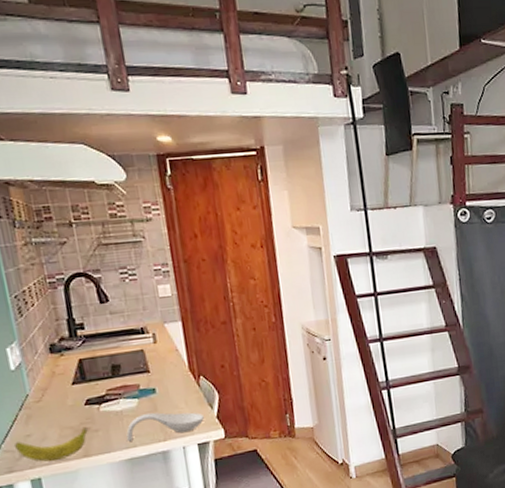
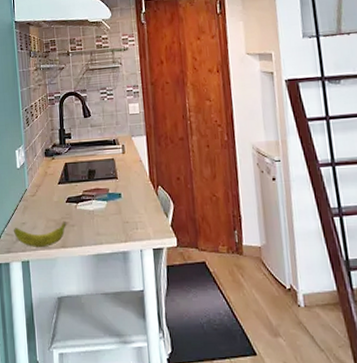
spoon rest: present [126,412,204,442] -> none [95,215,160,239]

